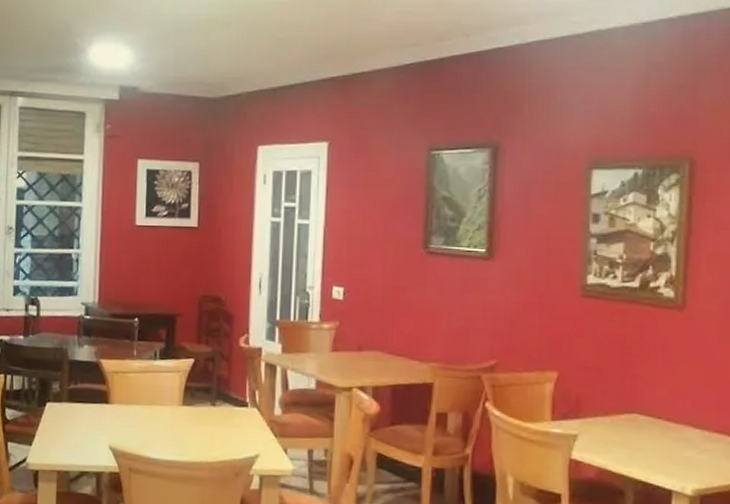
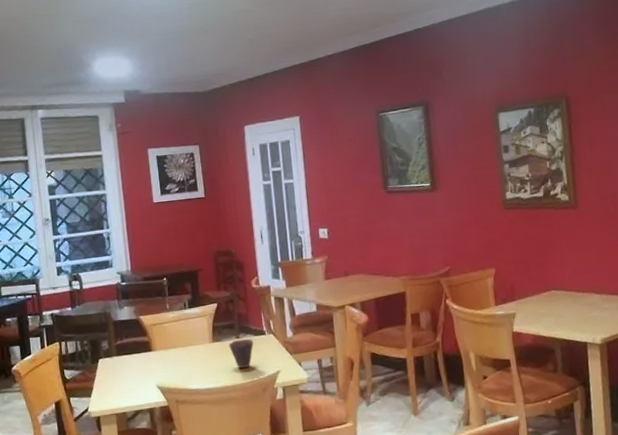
cup: none [201,408,233,444] -> present [229,339,254,369]

